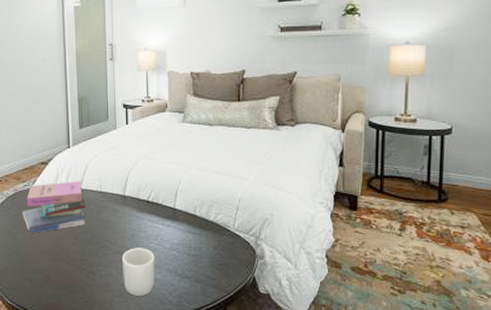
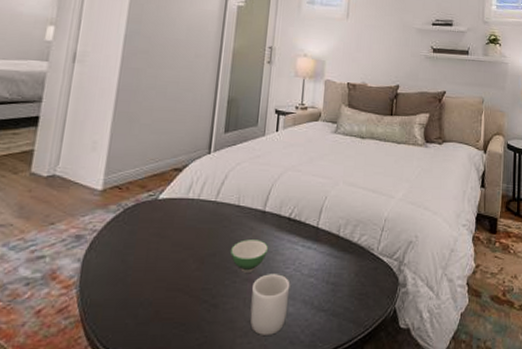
books: present [22,181,86,233] -> none [140,192,219,255]
bowl: none [99,220,133,247] -> present [230,239,269,272]

